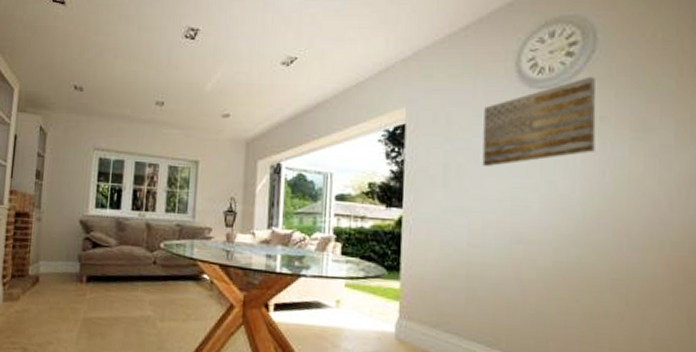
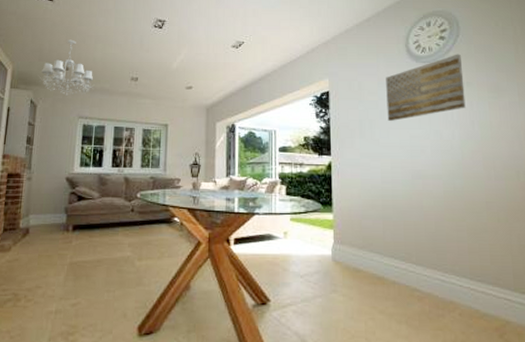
chandelier: none [48,53,114,122] -> present [38,39,96,96]

